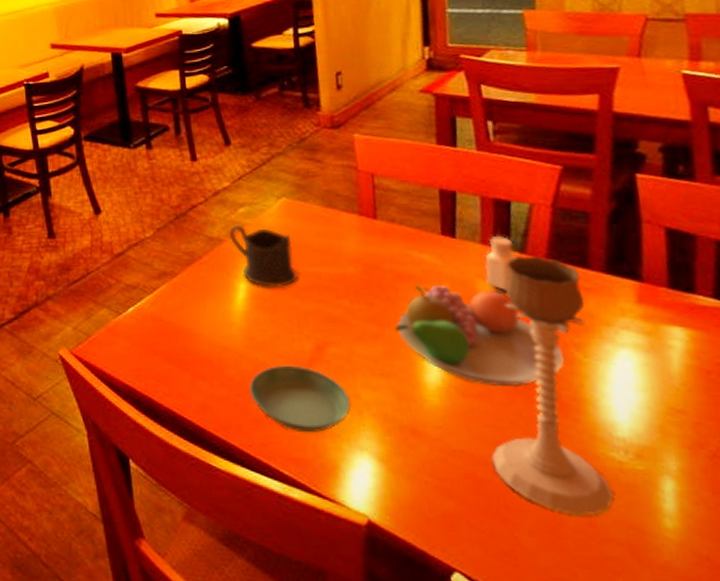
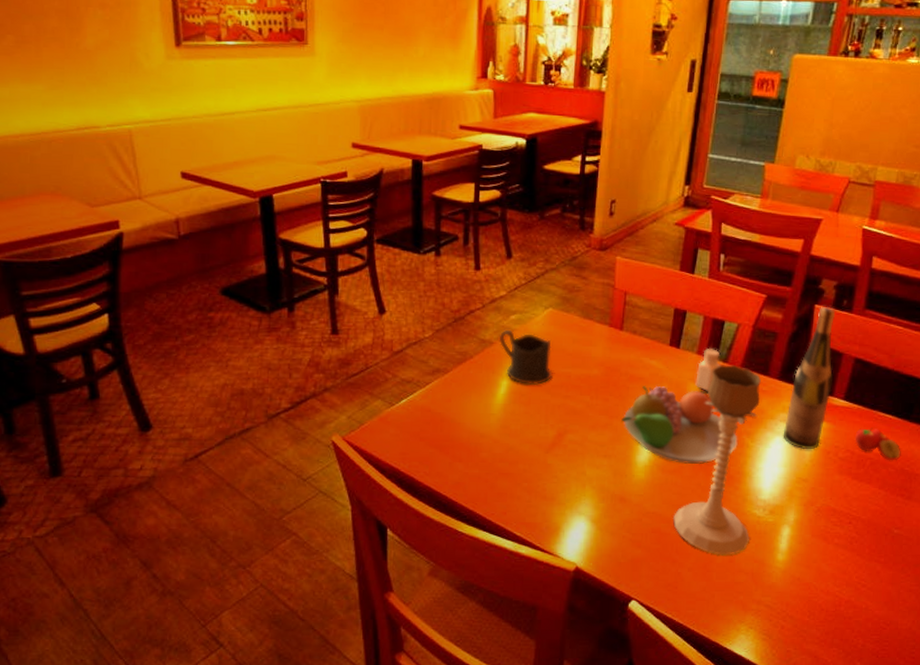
saucer: present [249,365,351,432] -> none [498,449,578,502]
wine bottle: none [627,176,692,367] -> present [783,307,835,449]

